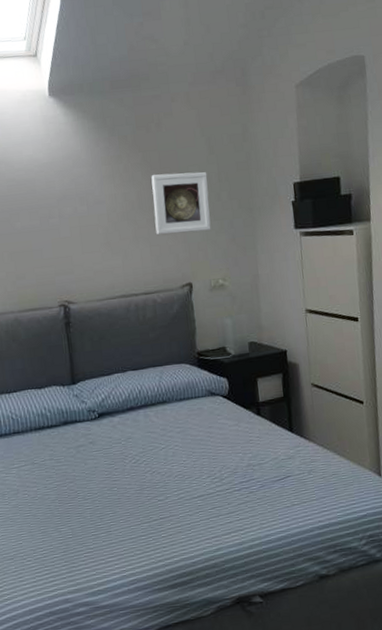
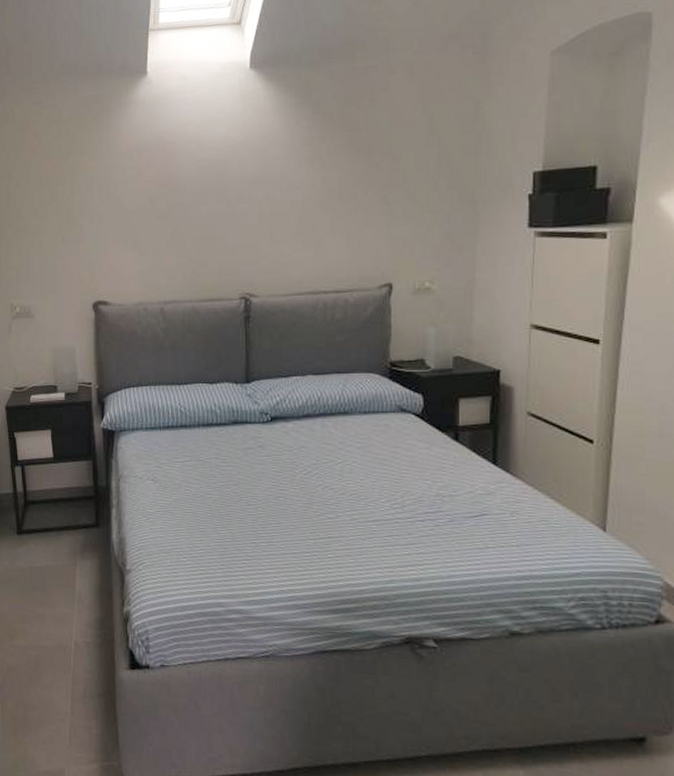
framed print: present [151,172,211,235] -> none [356,156,425,227]

